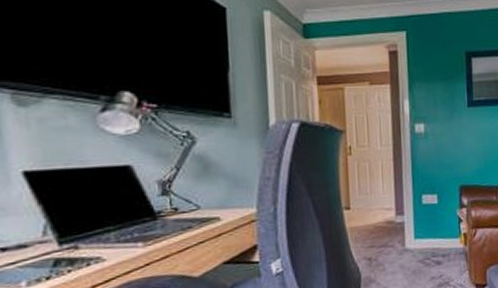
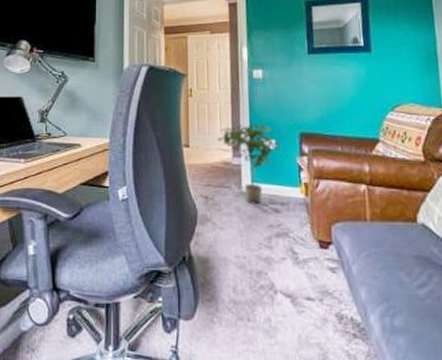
potted plant: none [379,178,443,261] -> present [216,123,281,206]

